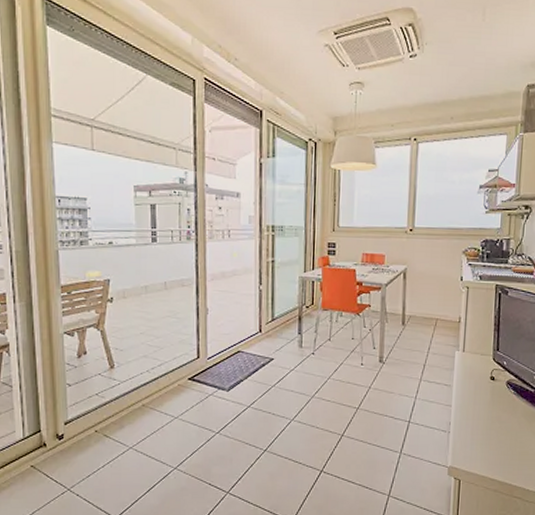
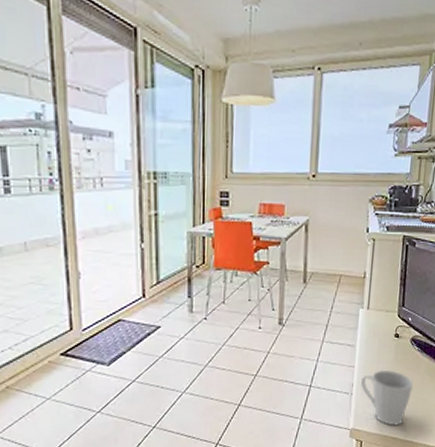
mug: none [458,410,511,467] -> present [361,369,414,426]

